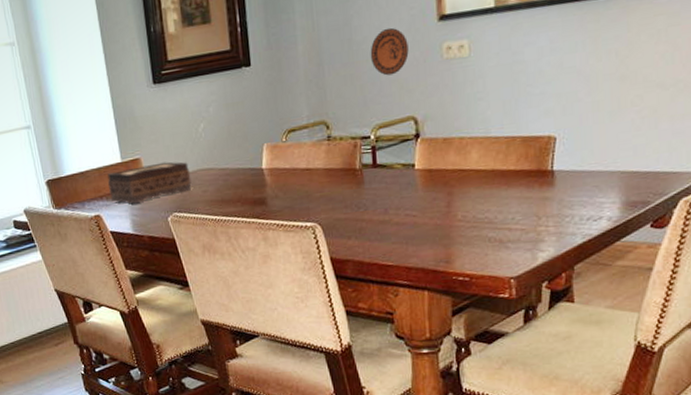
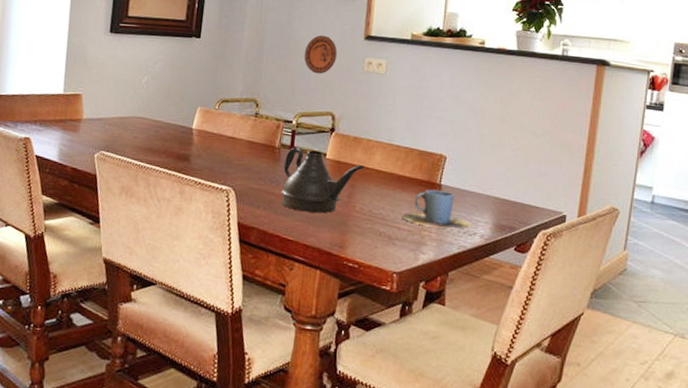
tissue box: present [107,161,192,203] -> none [44,101,126,134]
teapot: none [369,163,461,233] -> present [281,147,365,214]
cup: none [512,176,597,221] -> present [402,189,472,229]

